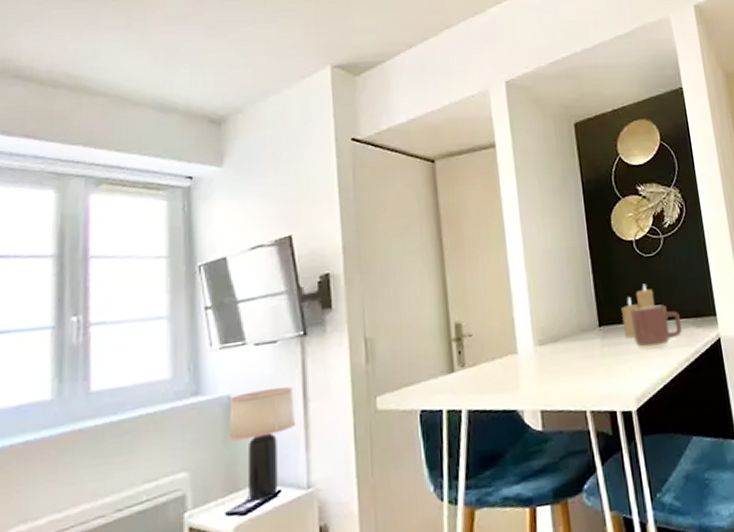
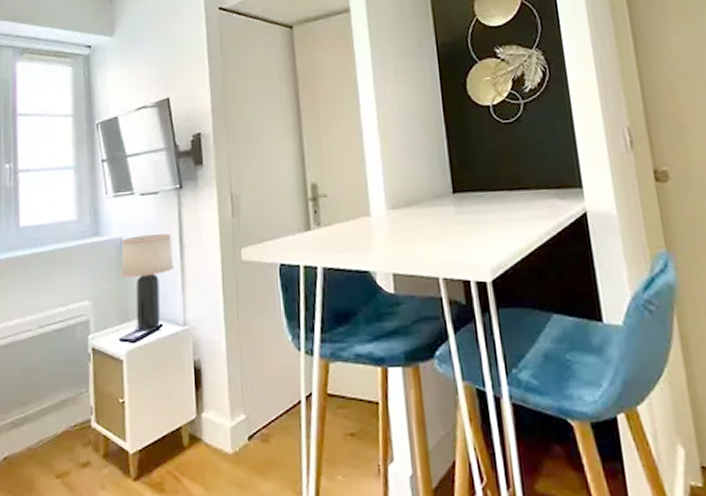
candle: present [620,283,655,339] -> none [475,151,513,207]
mug: present [629,304,682,349] -> none [485,173,543,219]

